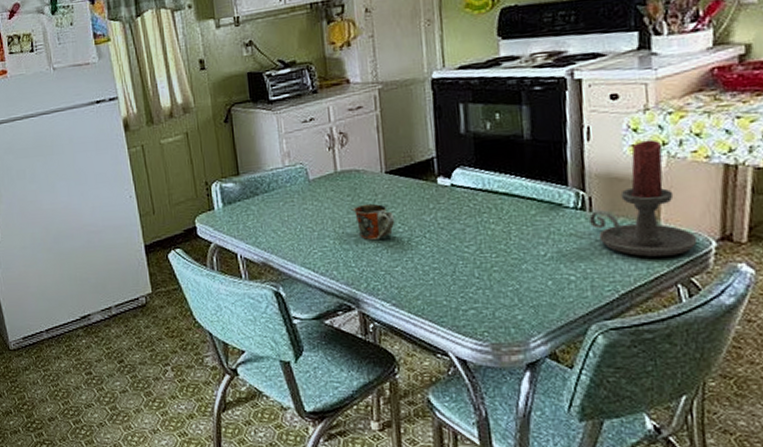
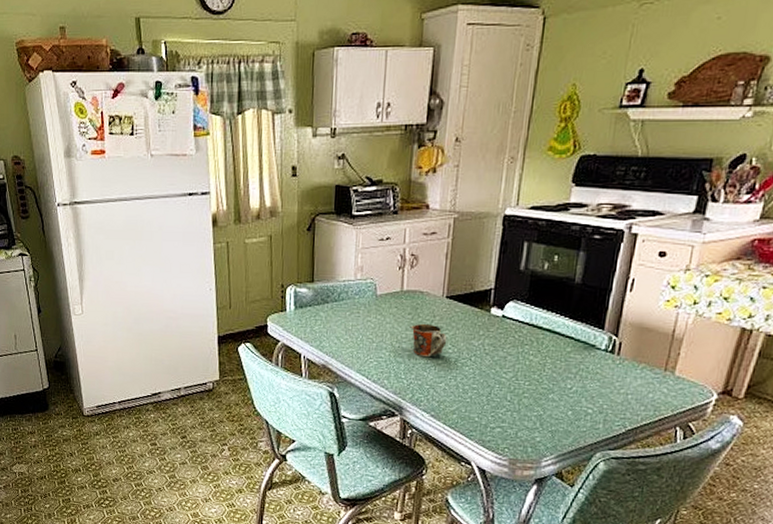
candle holder: present [589,139,698,257] -> none [615,297,703,402]

